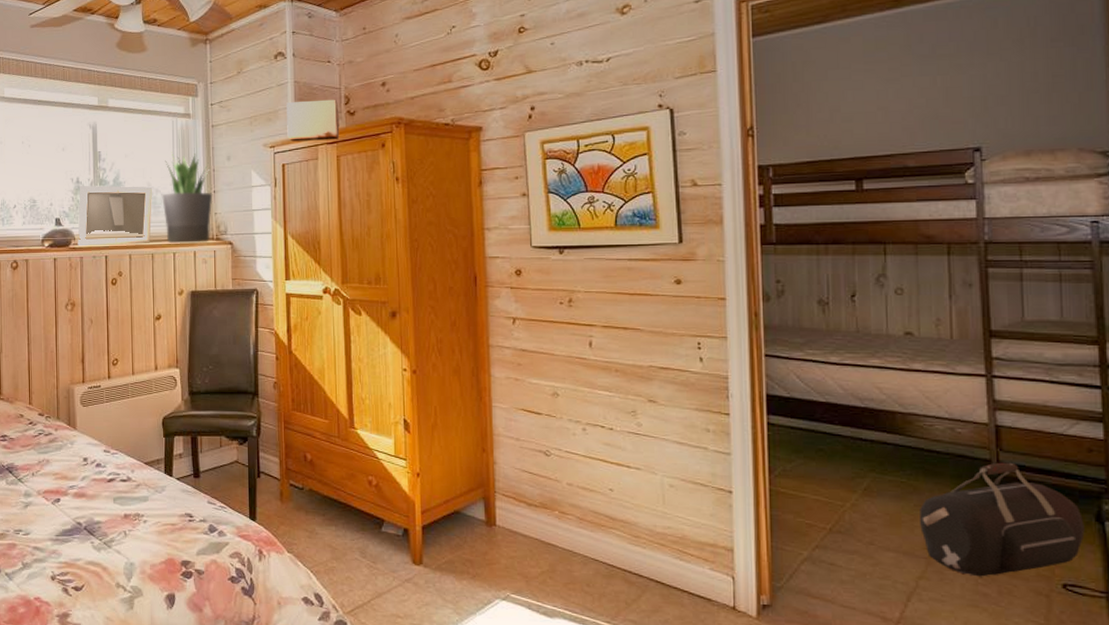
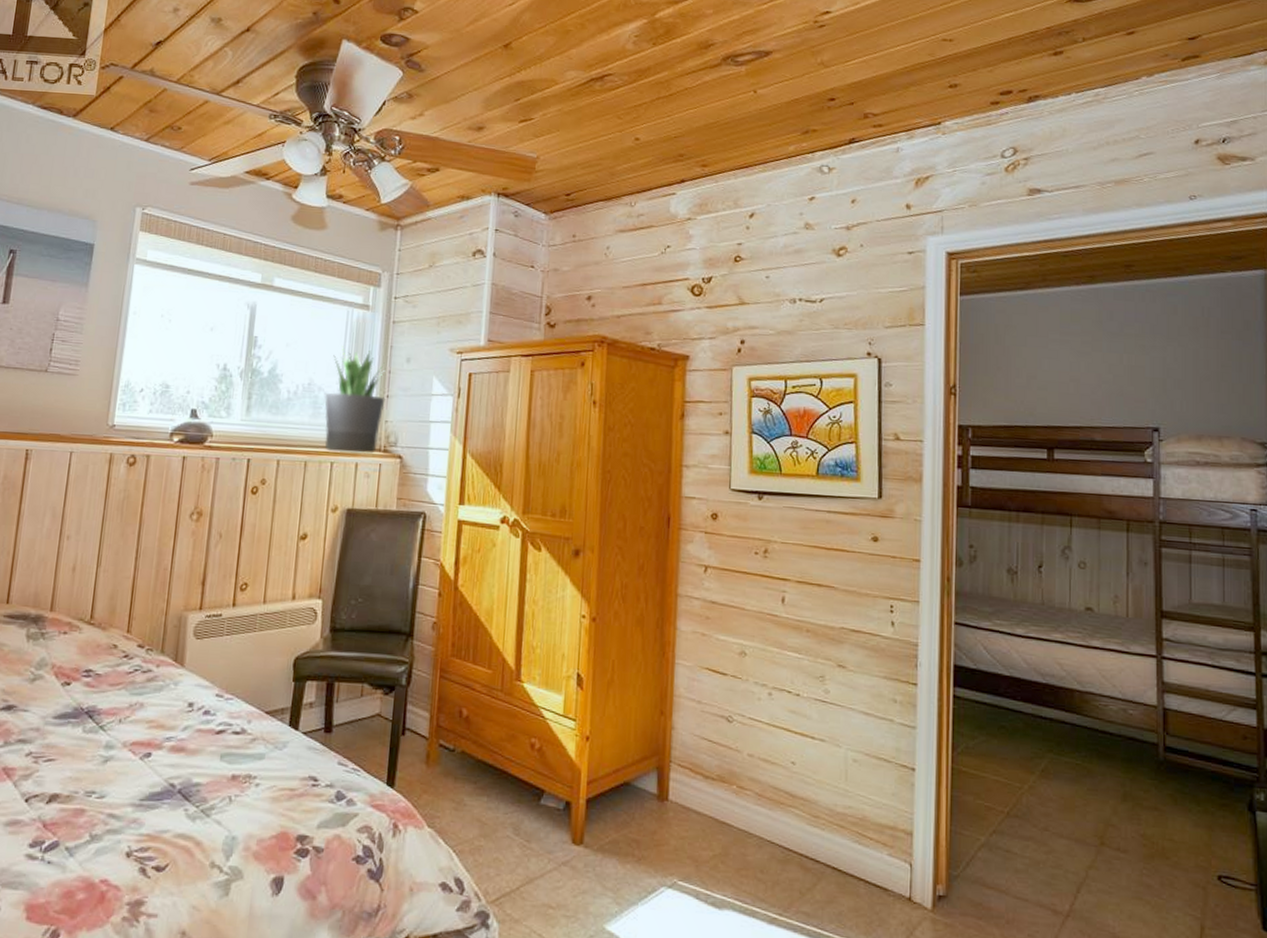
picture frame: present [77,185,153,247] -> none [215,373,316,450]
box: present [286,99,340,142] -> none [478,305,539,353]
duffel bag: present [920,462,1085,577] -> none [1092,746,1238,867]

